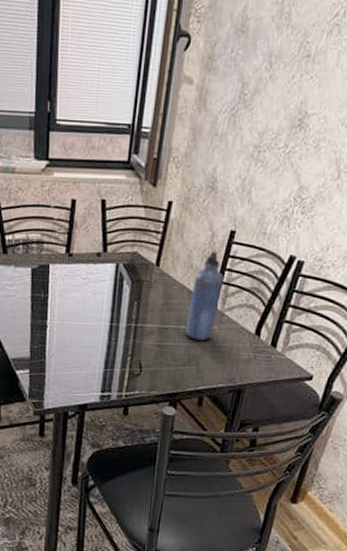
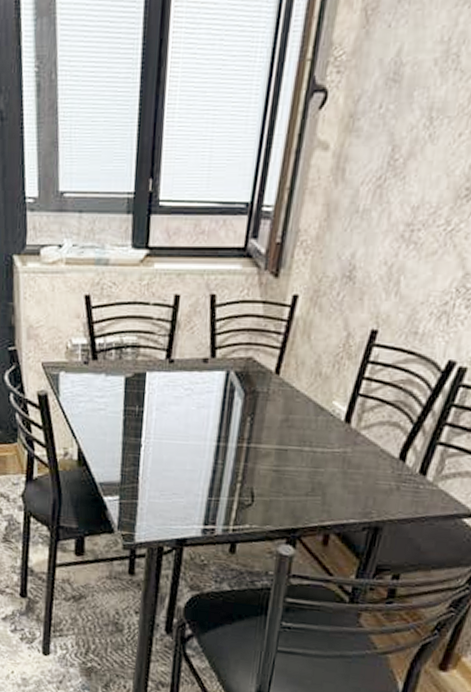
water bottle: present [185,251,224,340] -> none [309,355,361,465]

